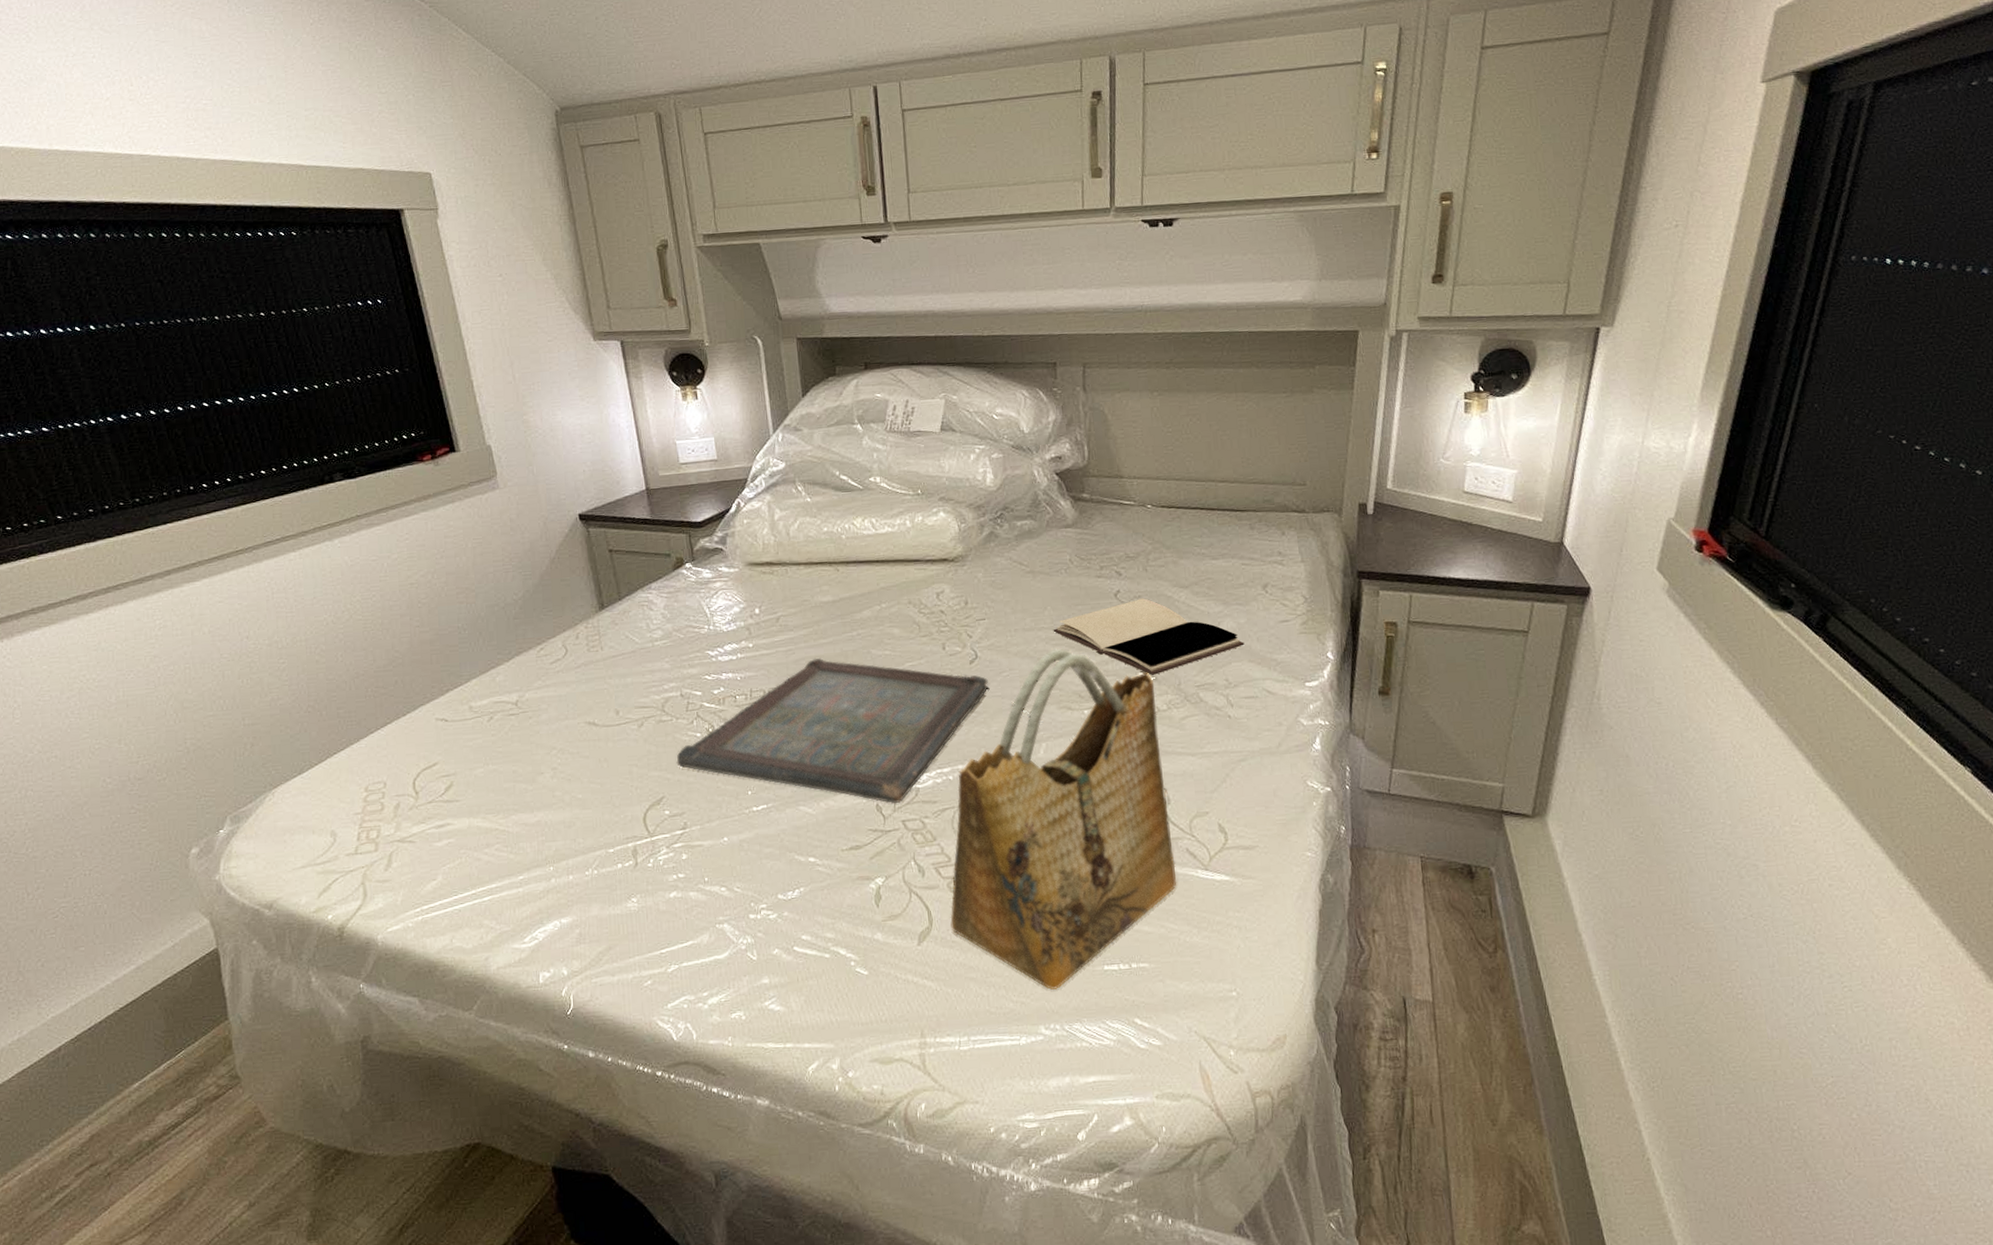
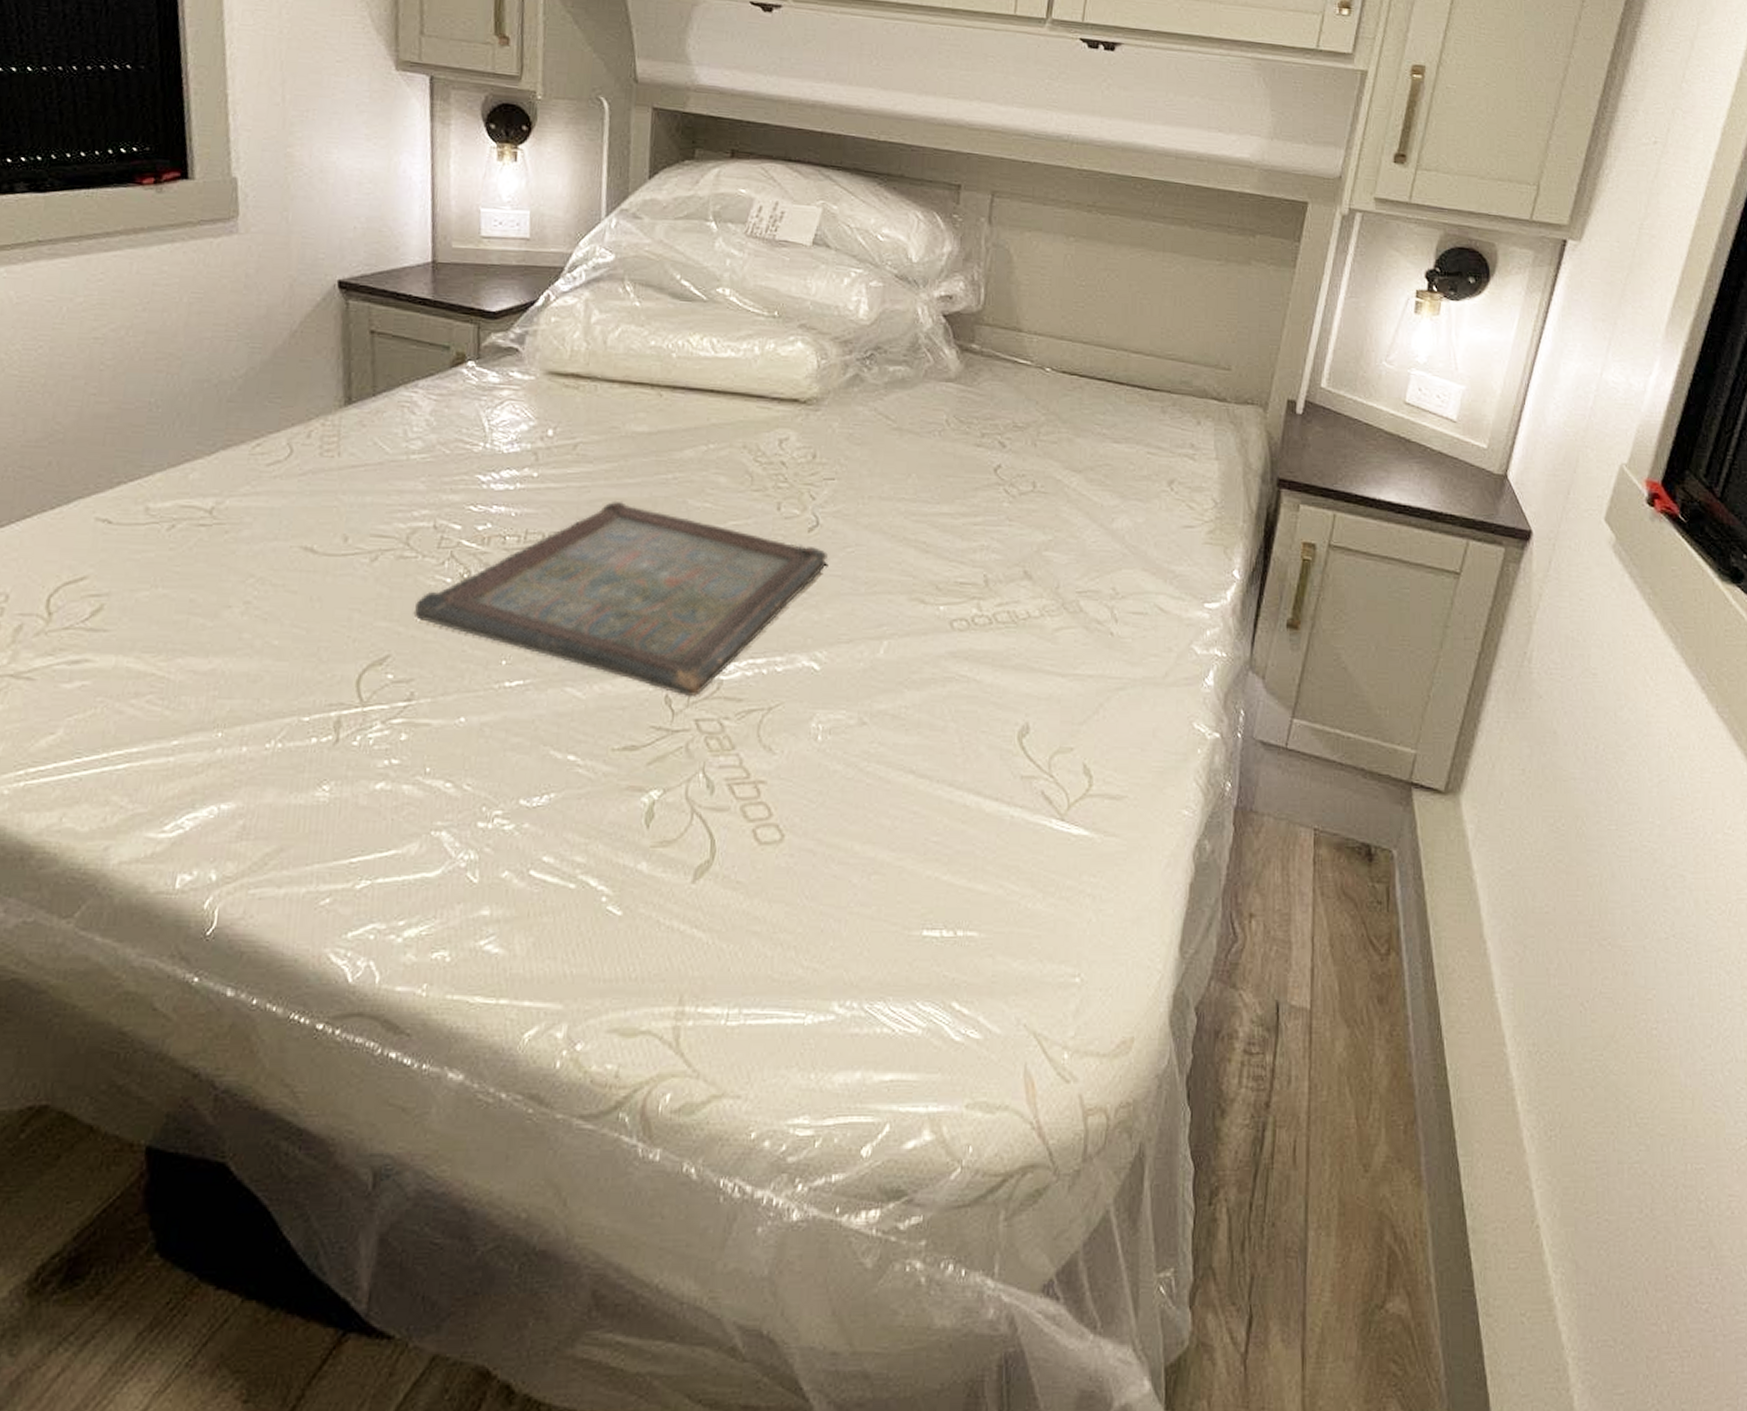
grocery bag: present [950,648,1177,990] -> none [737,526,1028,956]
book: present [1053,598,1245,675] -> none [915,478,1139,573]

